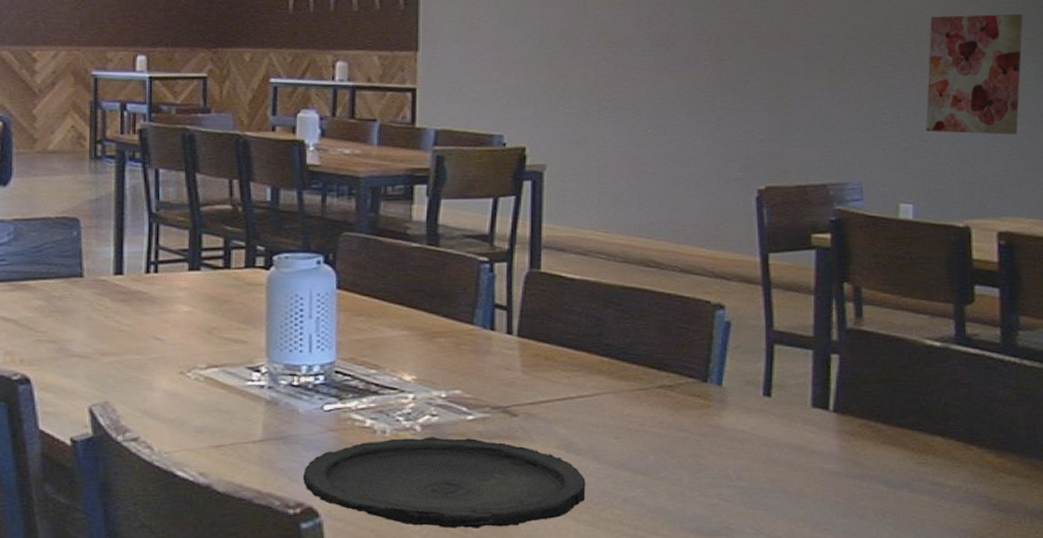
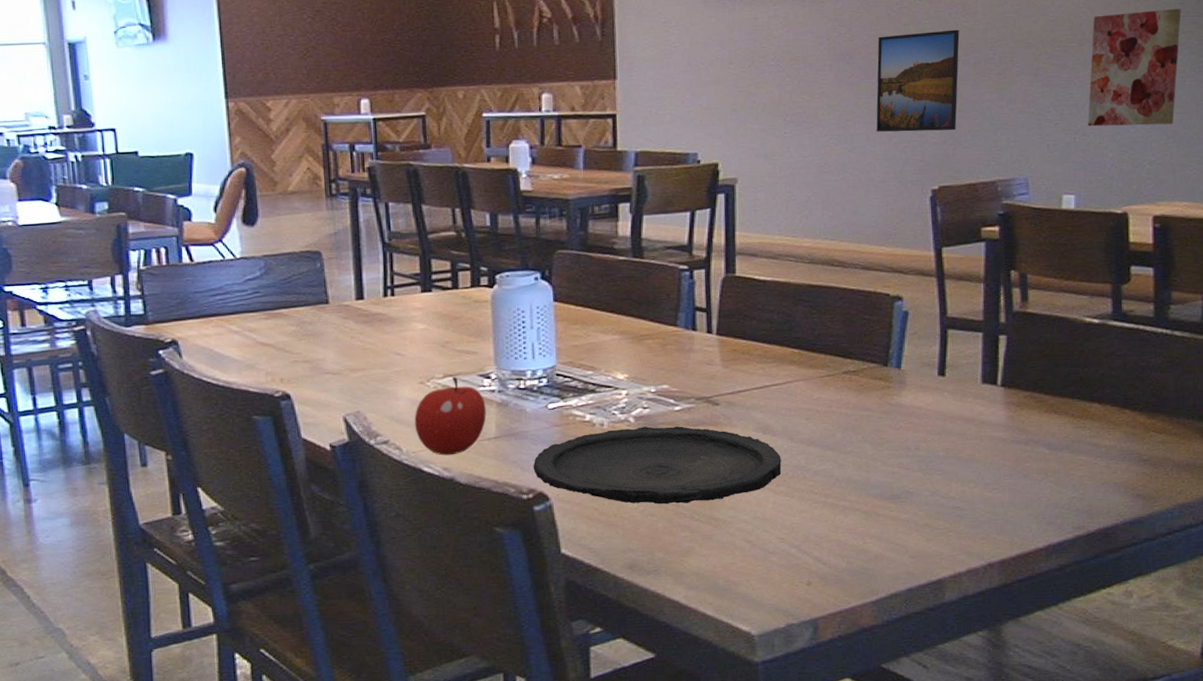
fruit: none [170,367,253,459] -> present [414,376,486,456]
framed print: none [698,21,789,128] -> present [876,29,960,132]

